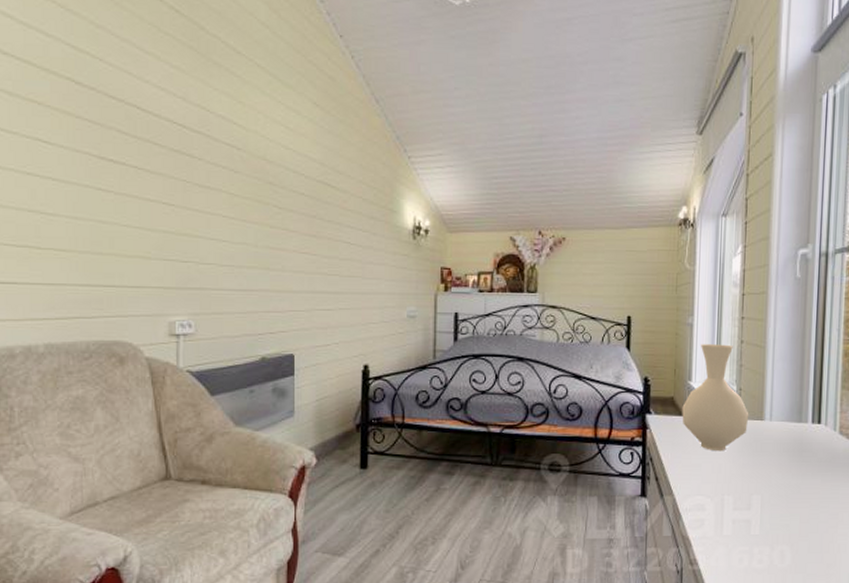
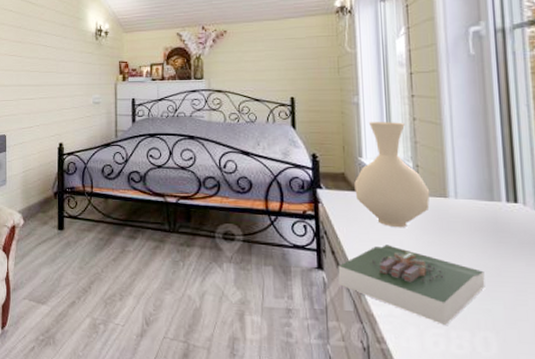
book: none [659,468,787,543] -> present [338,244,485,326]

